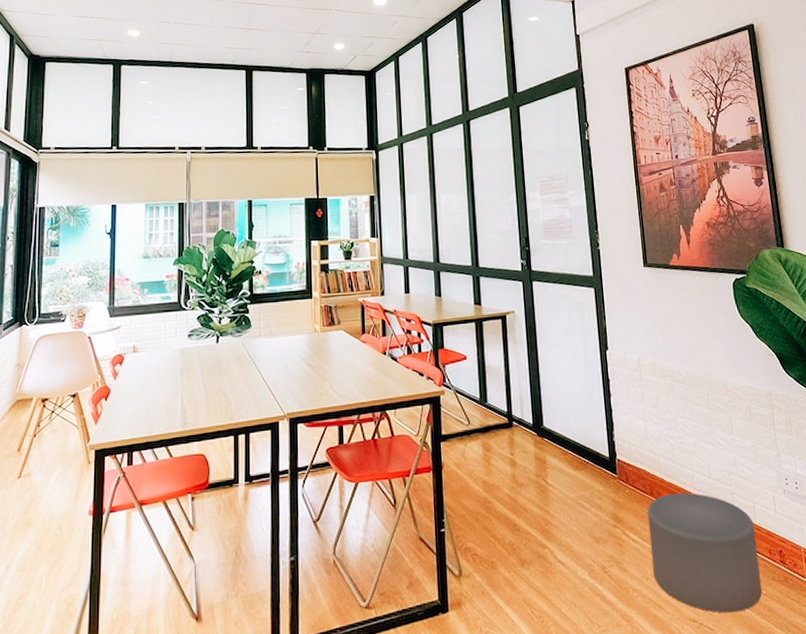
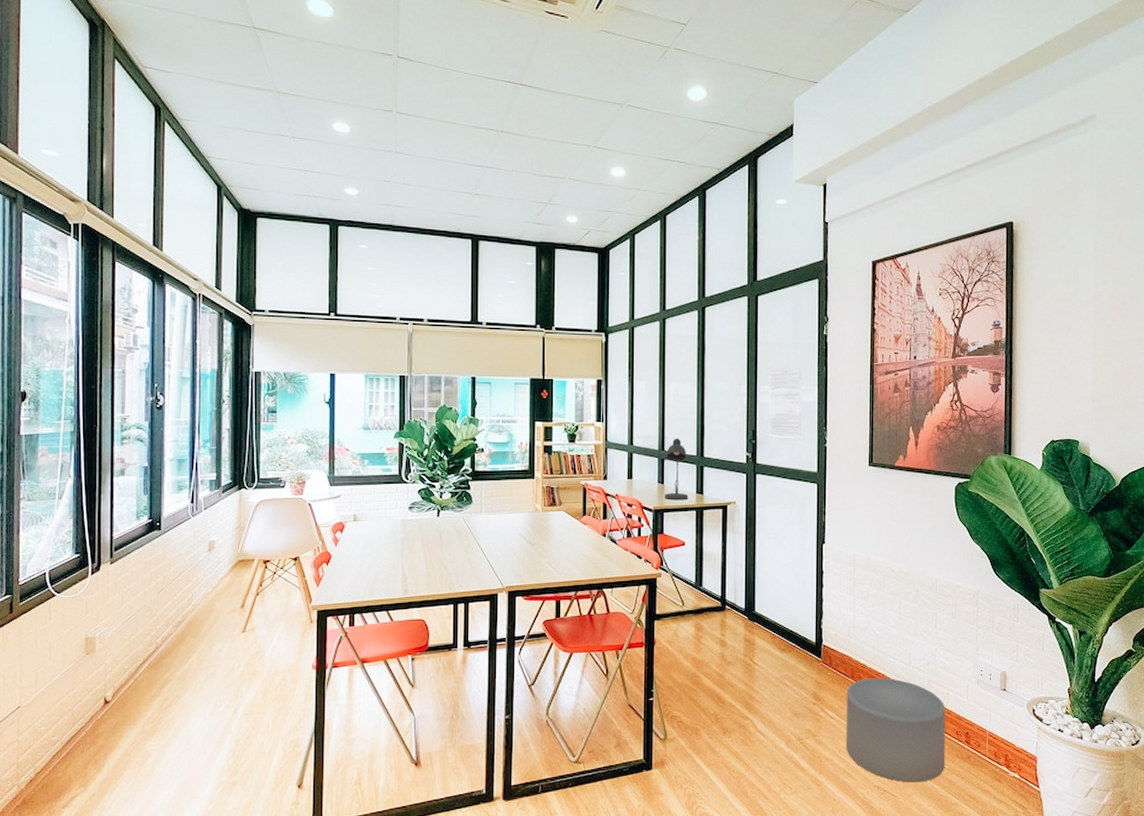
desk lamp: none [441,249,467,313] -> present [665,437,688,500]

